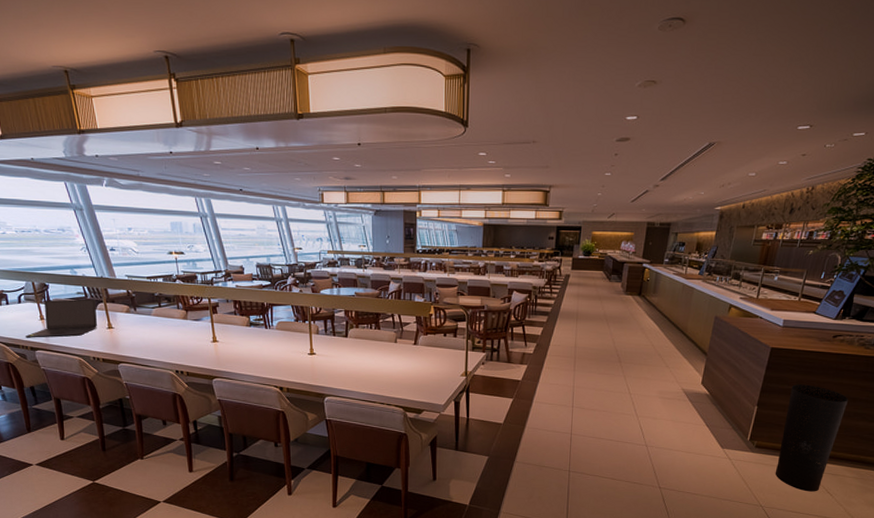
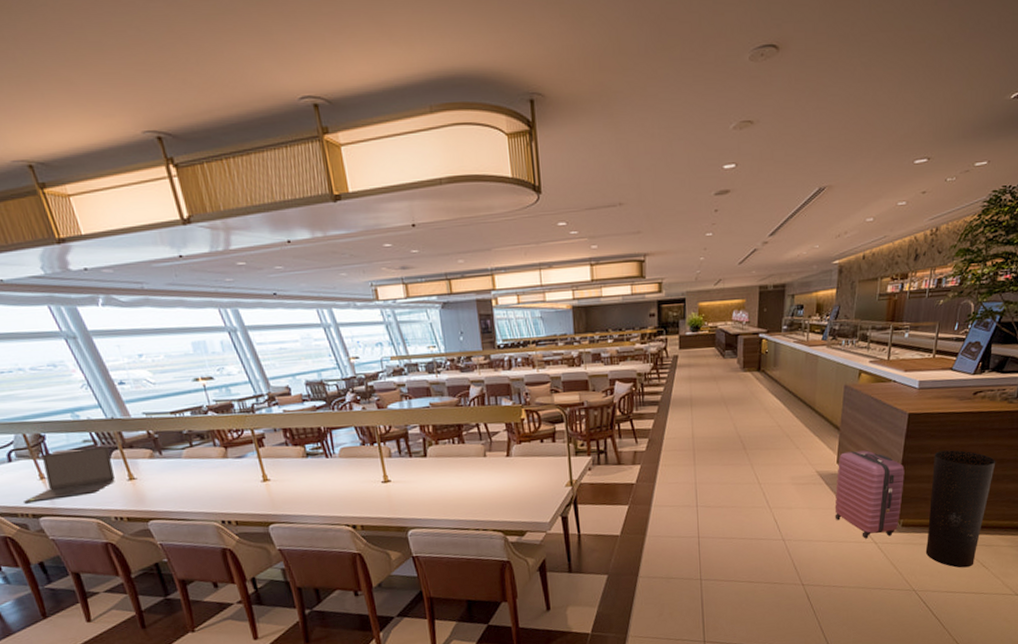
suitcase: none [695,375,763,455] -> present [834,450,905,539]

